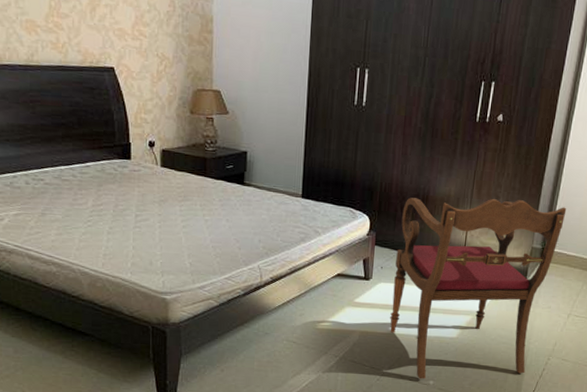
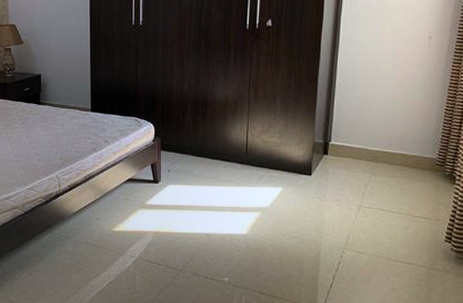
armchair: present [390,197,567,379] -> none [181,98,345,277]

